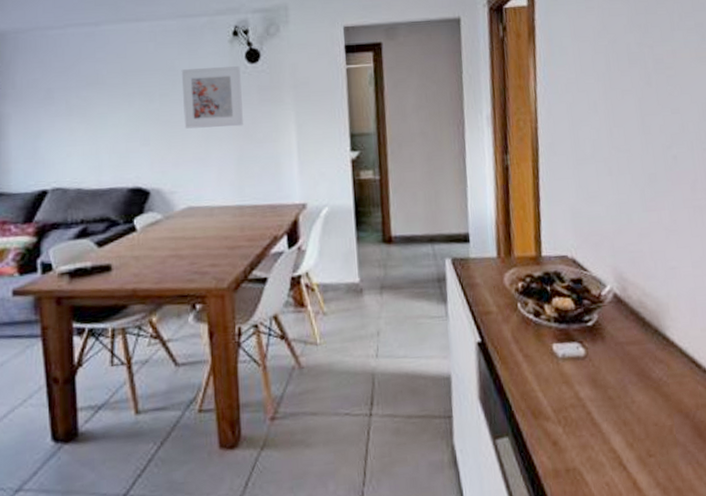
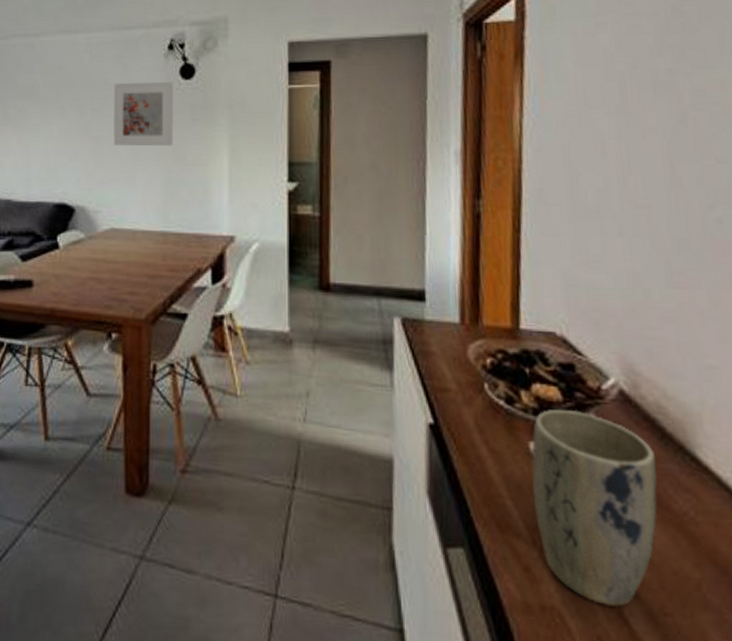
plant pot: none [554,314,642,460] -> present [531,408,657,607]

